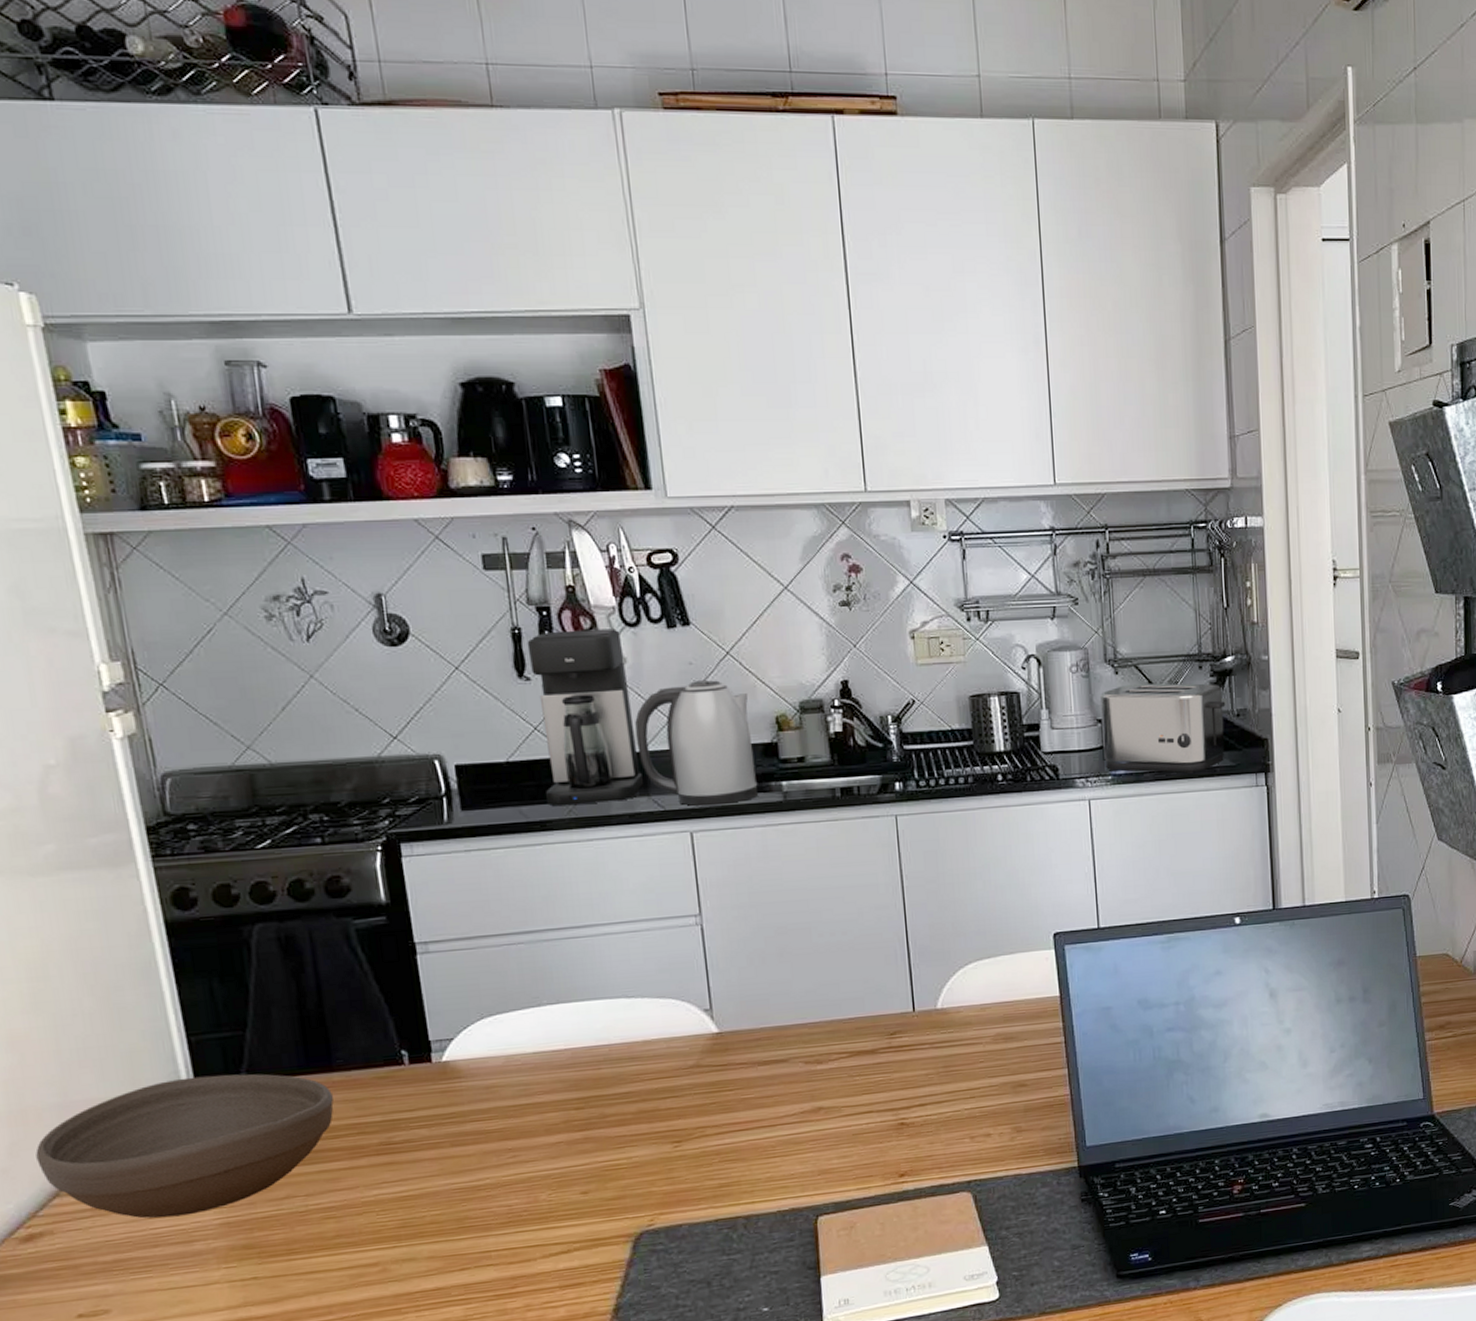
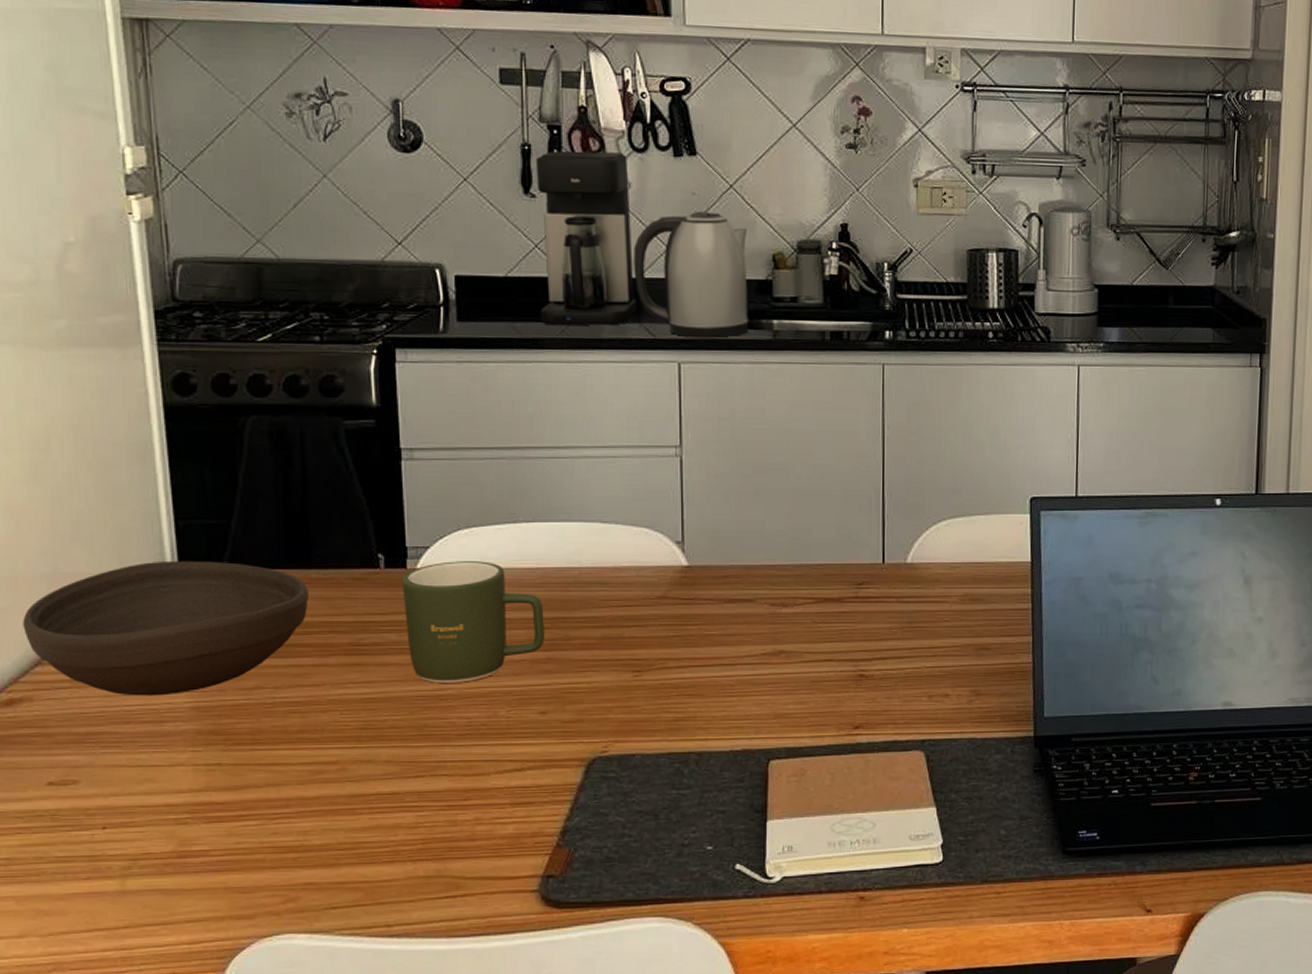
mug: none [428,1047,580,1175] -> present [402,561,545,683]
toaster: present [1099,683,1226,774] -> none [1098,251,1226,348]

